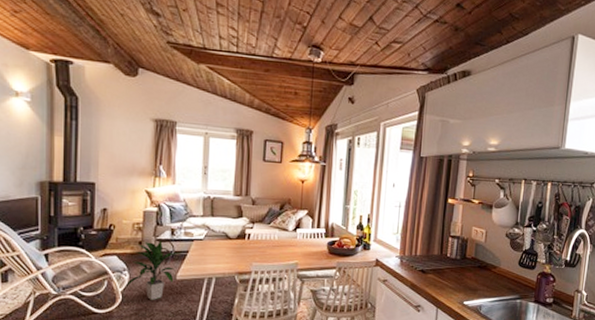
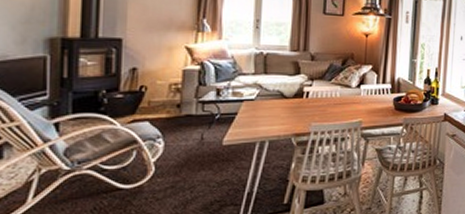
indoor plant: present [123,241,183,300] -> none [157,103,231,170]

